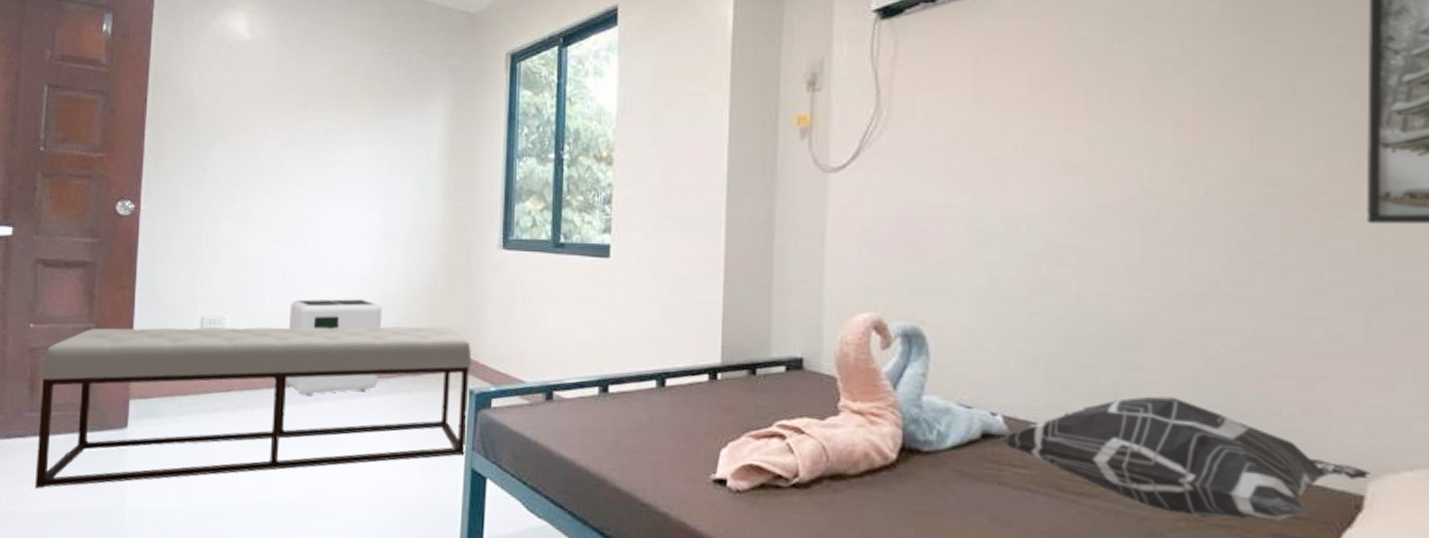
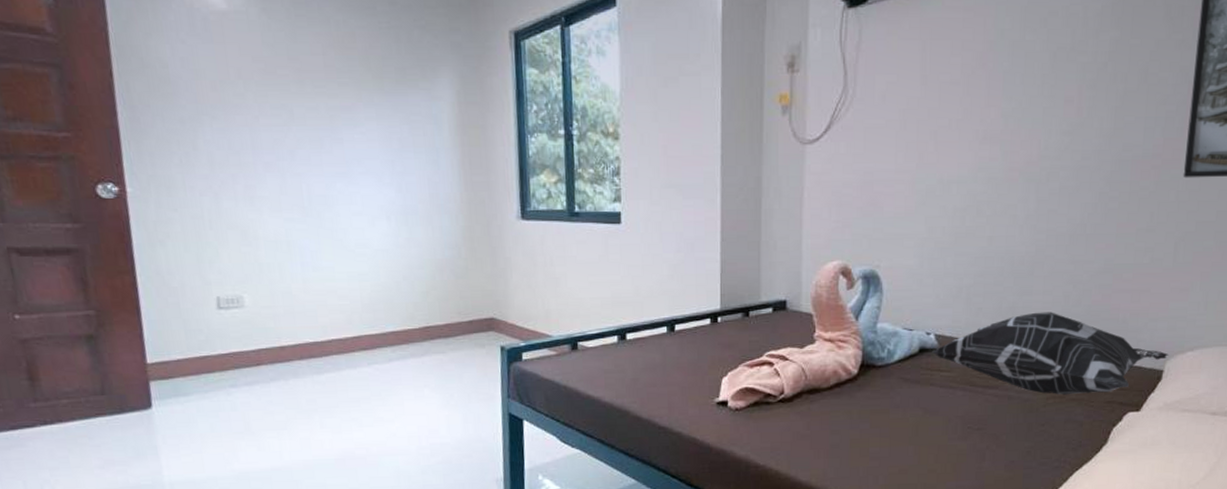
bench: present [35,326,472,489] -> none [37,292,502,474]
air purifier: present [286,299,382,396] -> none [312,272,412,363]

